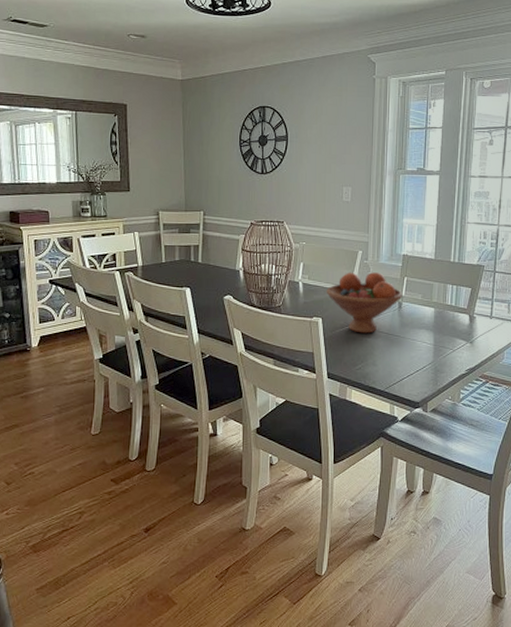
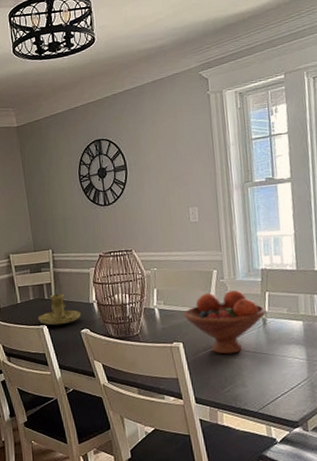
candle holder: none [181,257,226,289] -> present [38,293,81,326]

